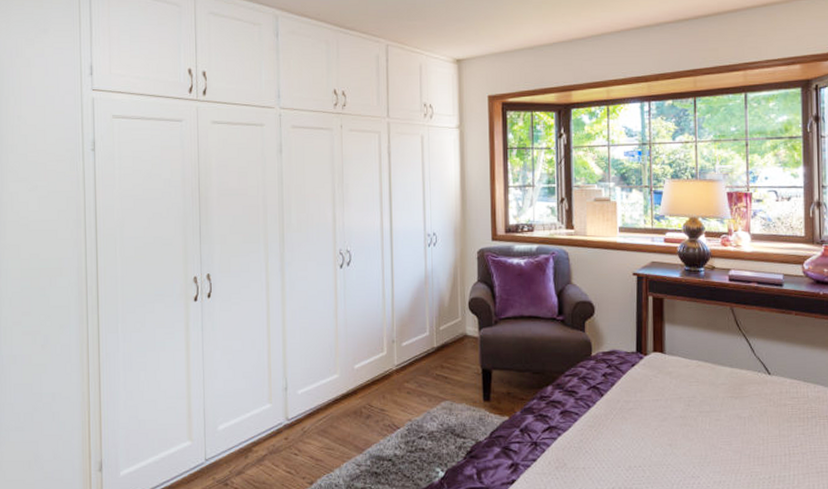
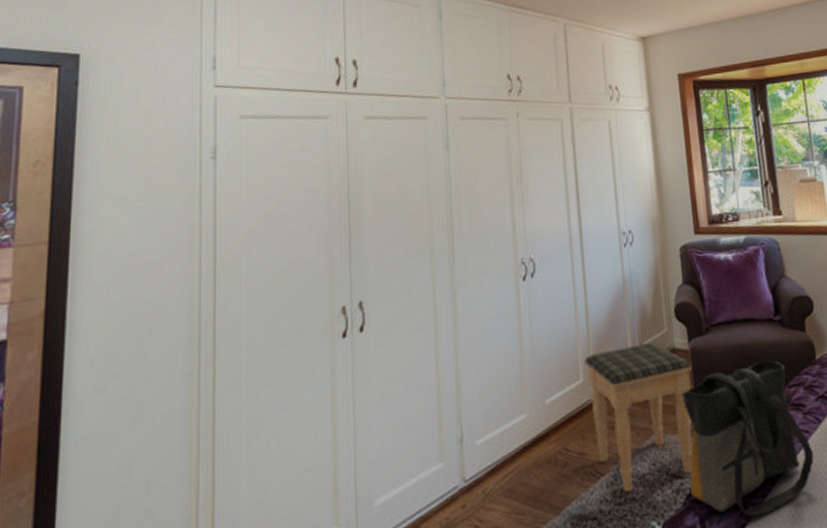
footstool: none [389,328,480,444] -> present [584,342,692,493]
tote bag: none [469,353,581,475] -> present [681,360,814,517]

